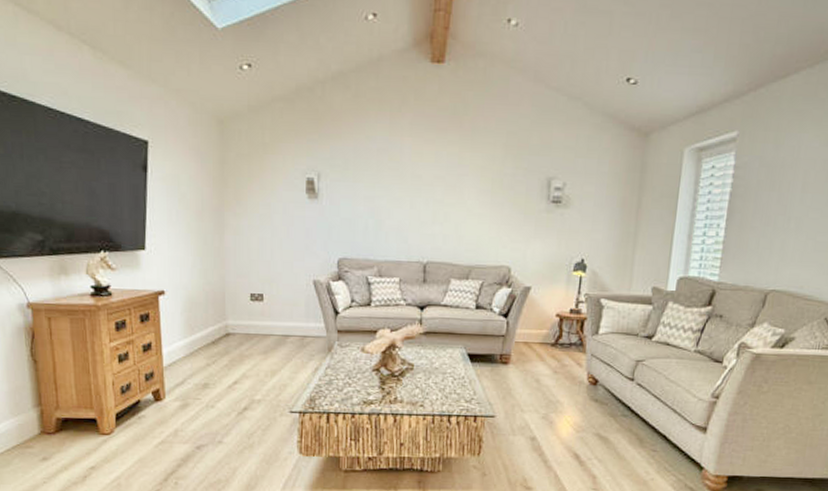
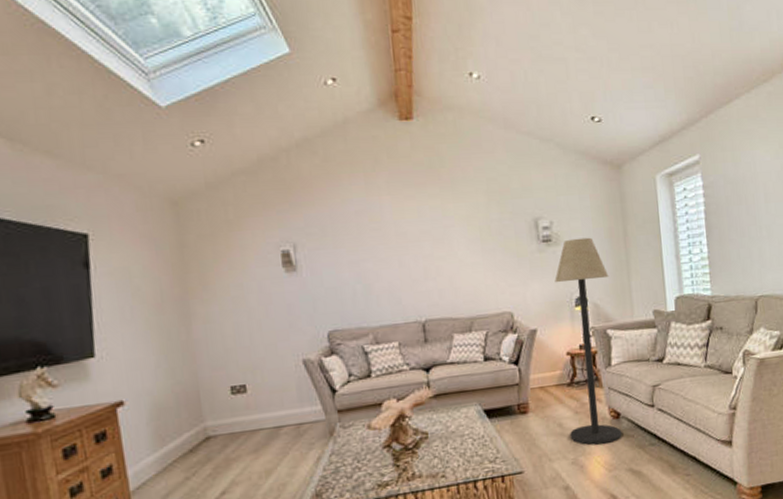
floor lamp: none [545,203,614,406] -> present [555,237,622,445]

